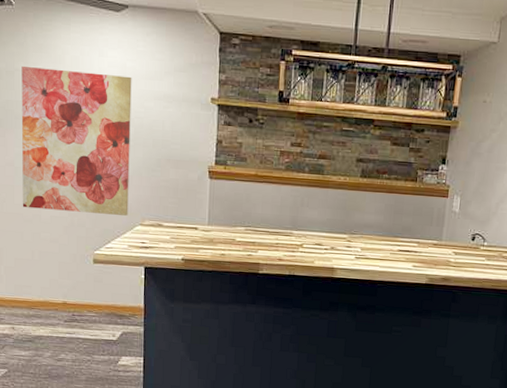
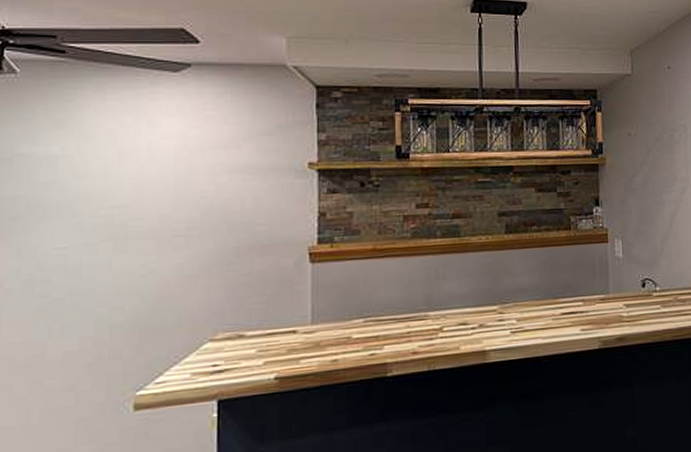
wall art: present [21,65,132,216] -> none [14,147,197,347]

